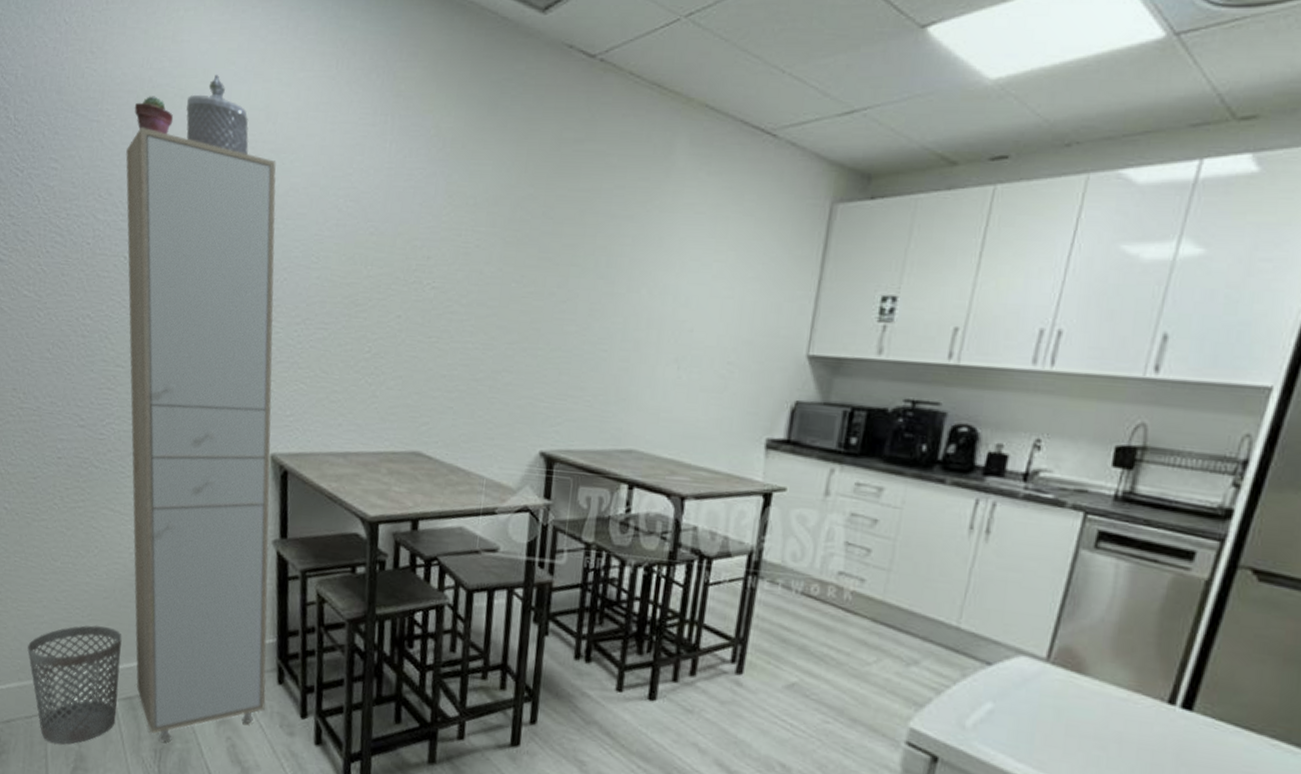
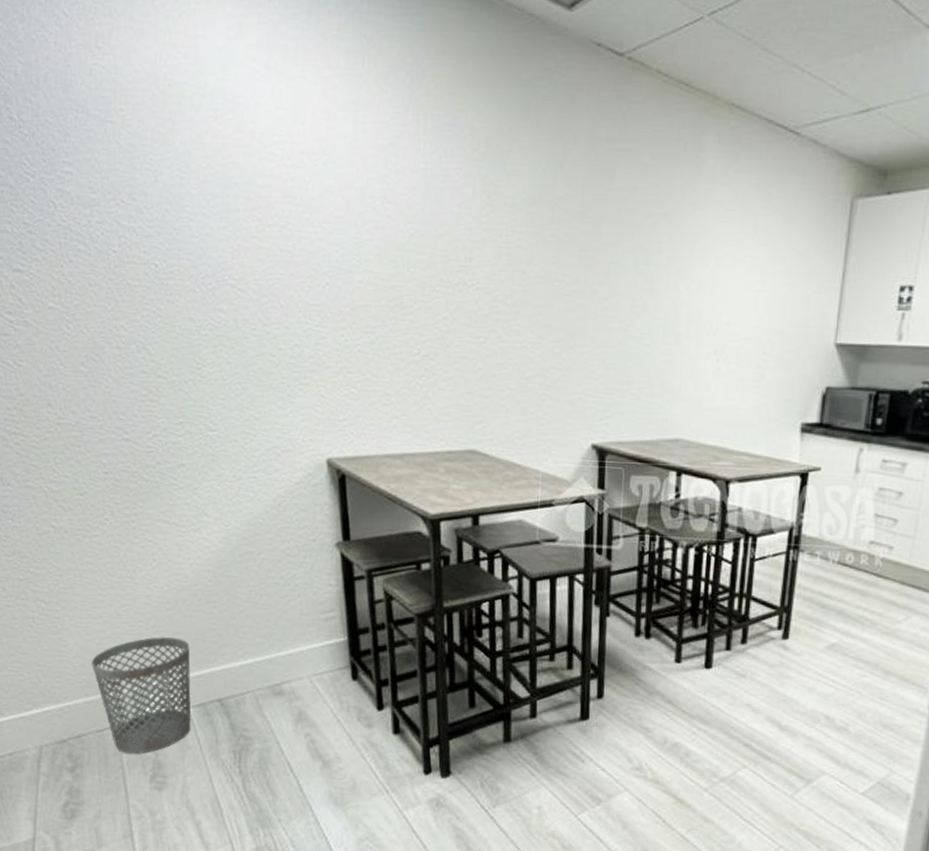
cabinet: present [125,126,276,742] -> none [146,127,341,743]
potted succulent: present [134,96,174,135] -> none [150,95,195,136]
decorative jar: present [186,74,249,154] -> none [207,71,277,156]

